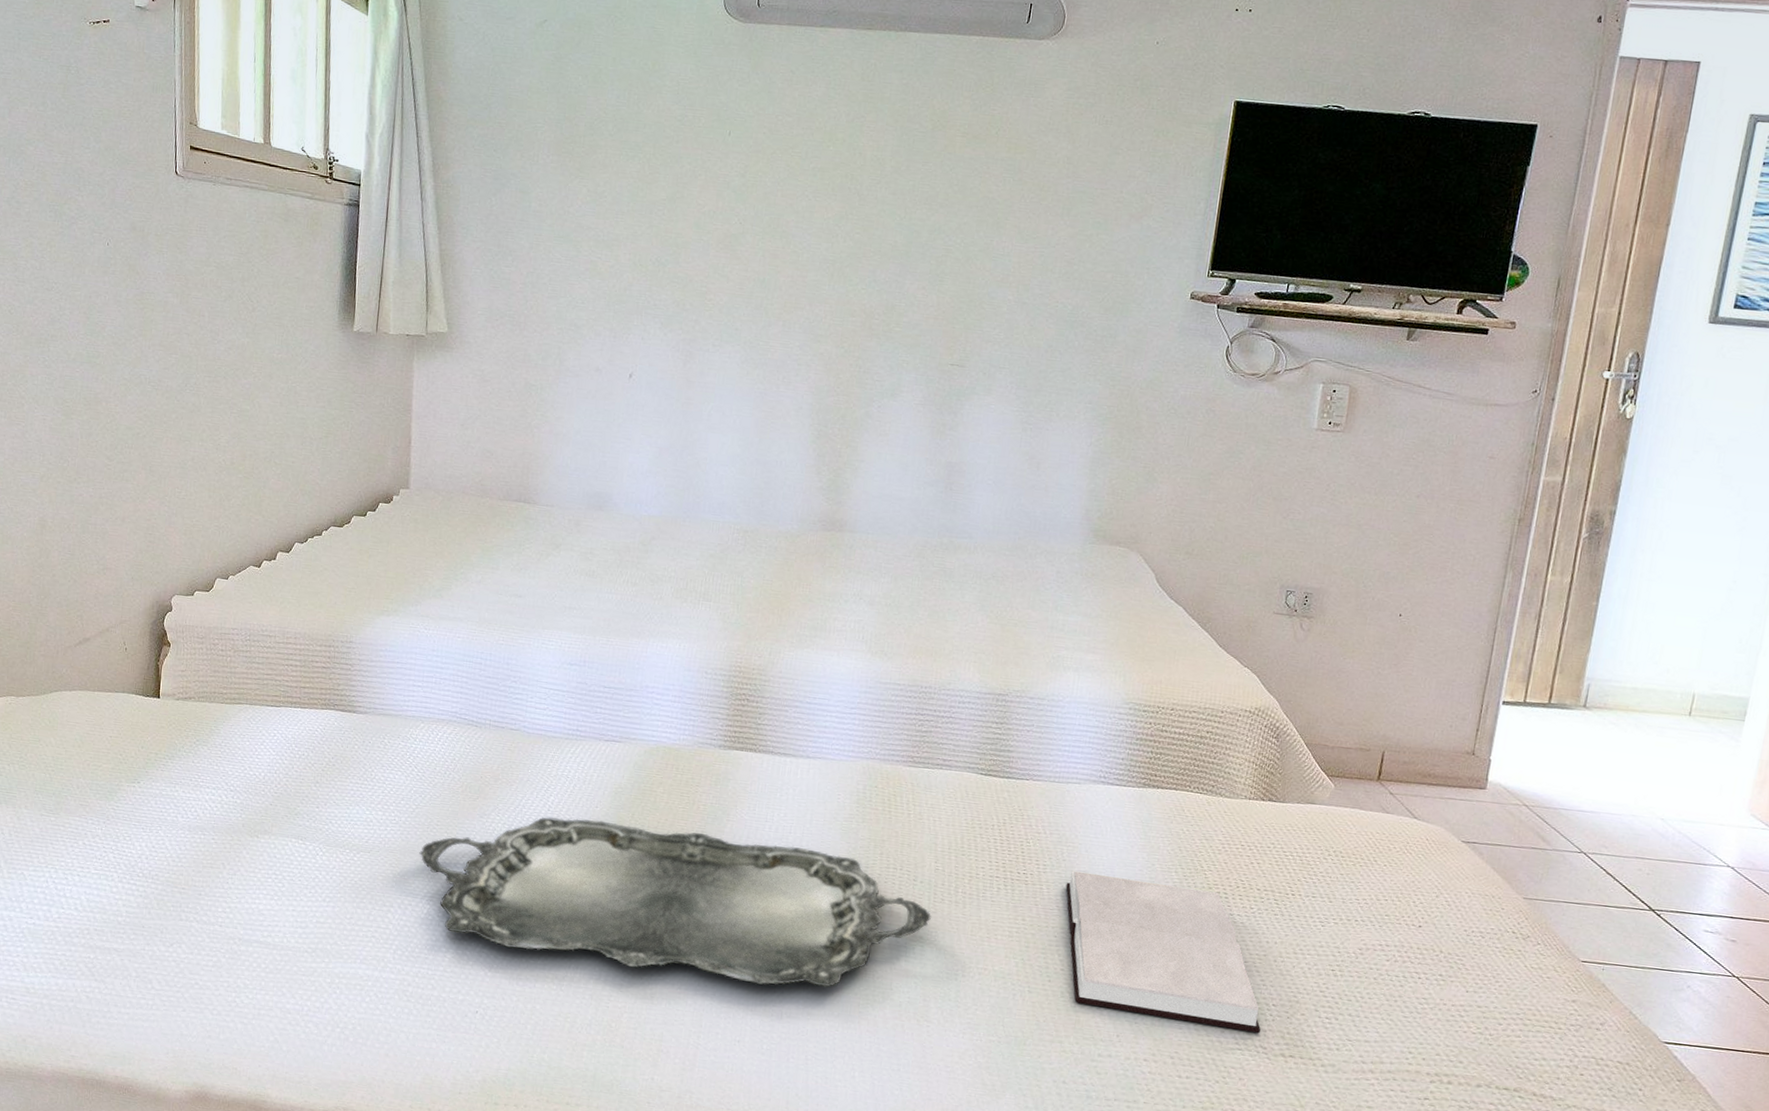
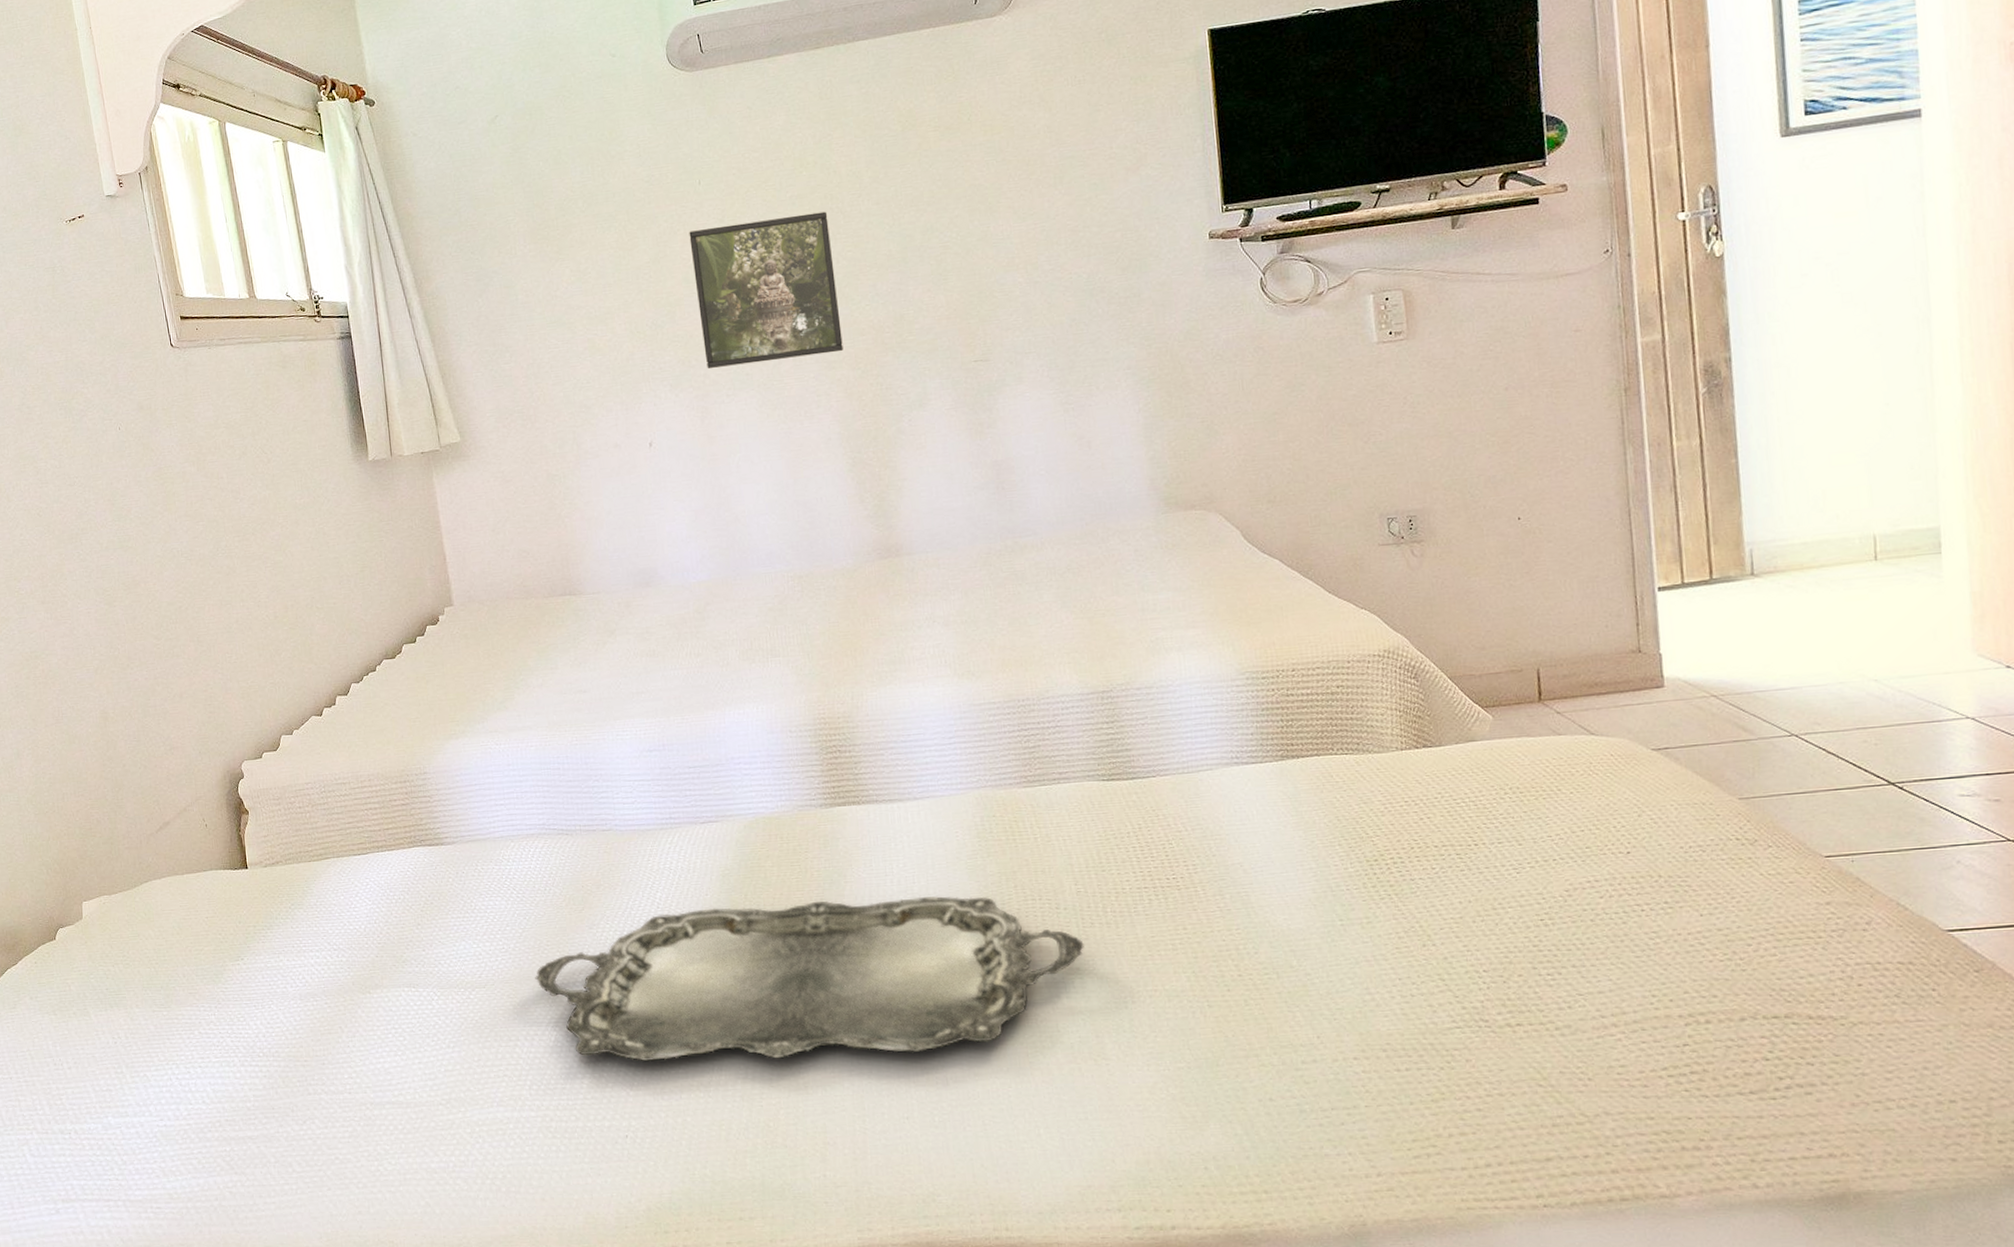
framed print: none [700,179,845,328] -> present [689,211,843,370]
hardback book: present [1065,870,1262,1034] -> none [1222,858,1478,1009]

